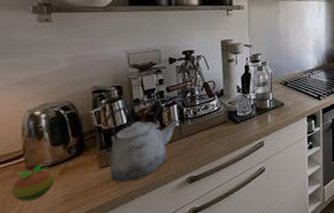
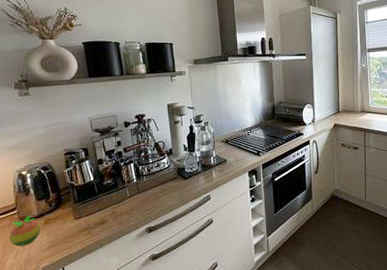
kettle: present [104,100,180,183] -> none [75,159,137,232]

